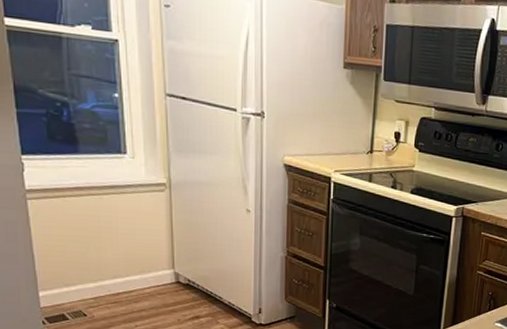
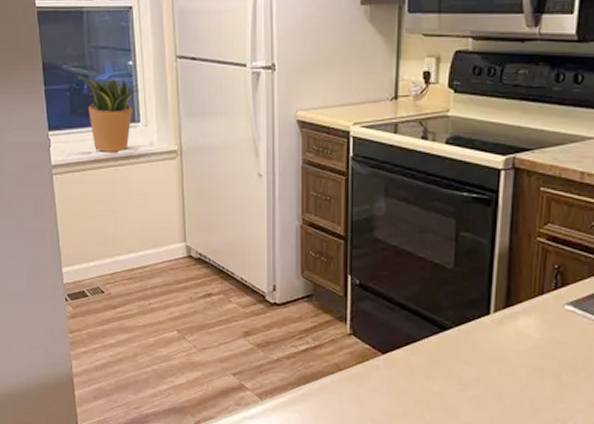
potted plant: none [52,99,125,181] -> present [74,74,139,152]

